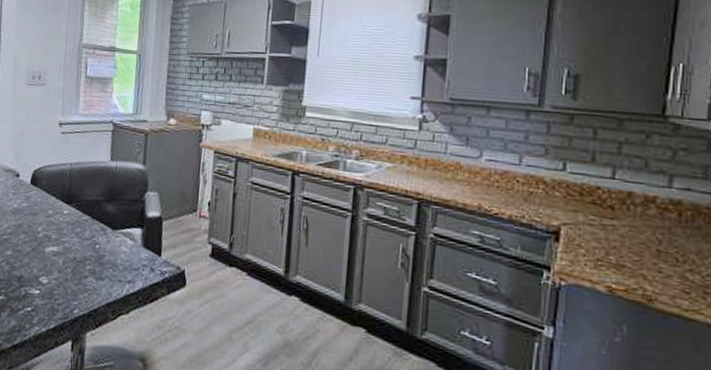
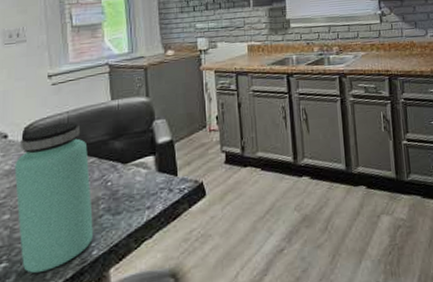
bottle: none [16,173,84,316] -> present [14,121,93,273]

